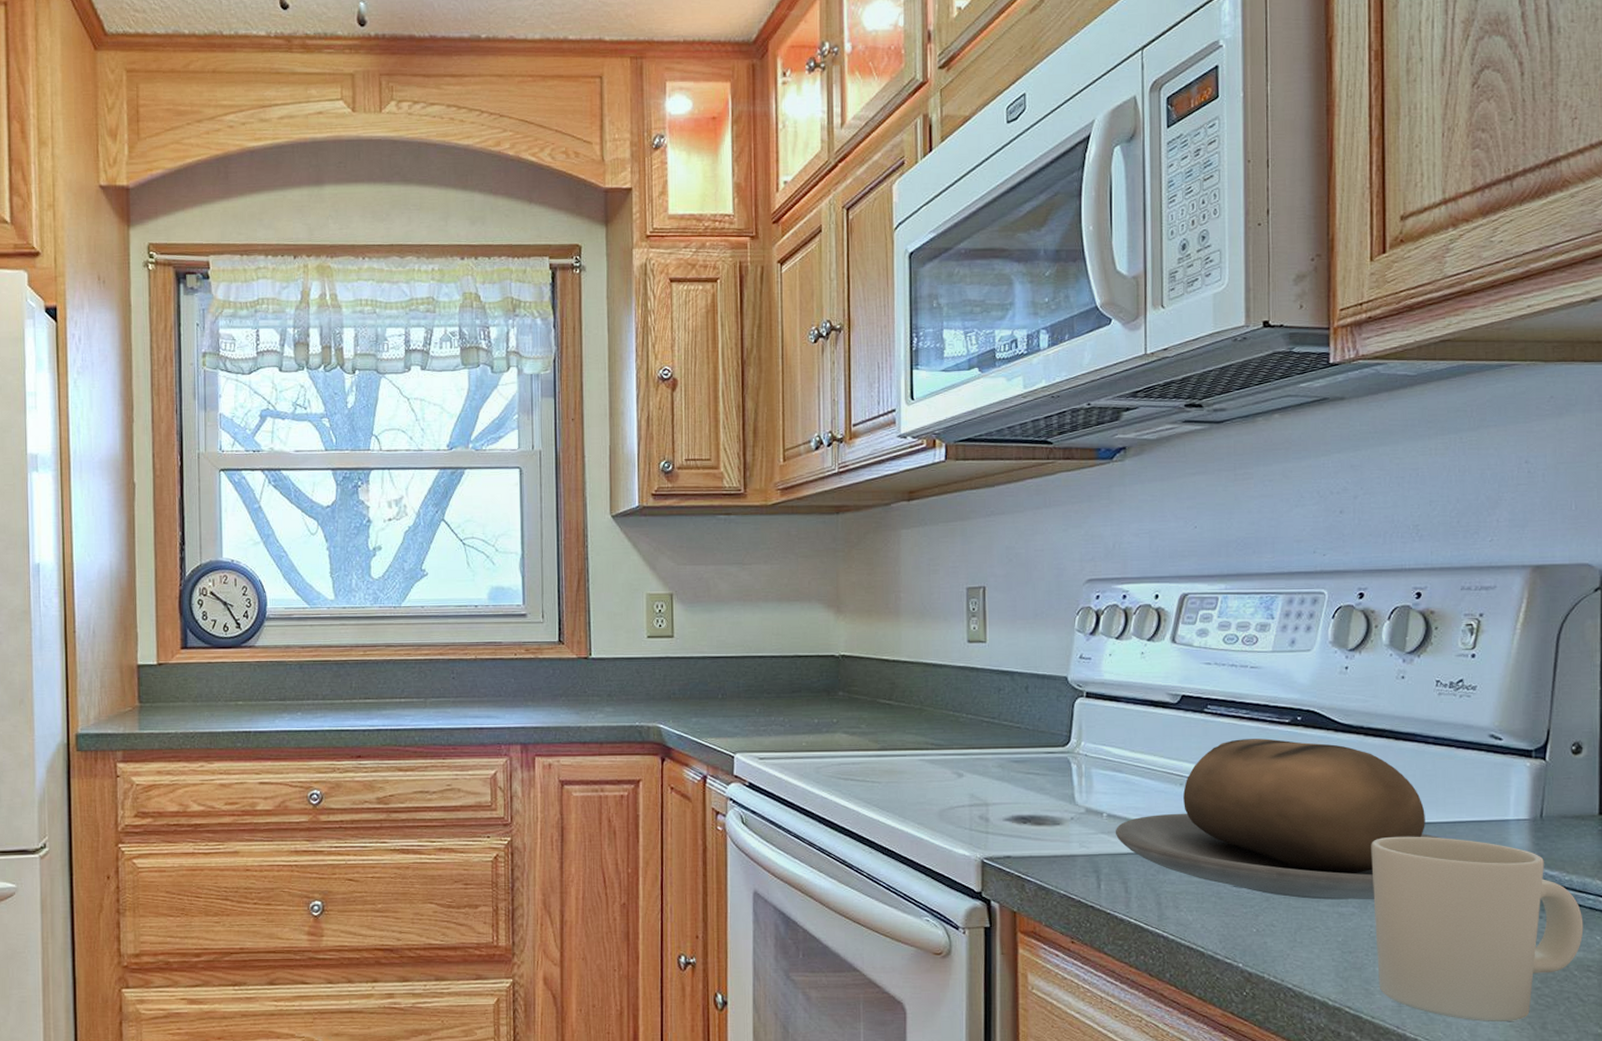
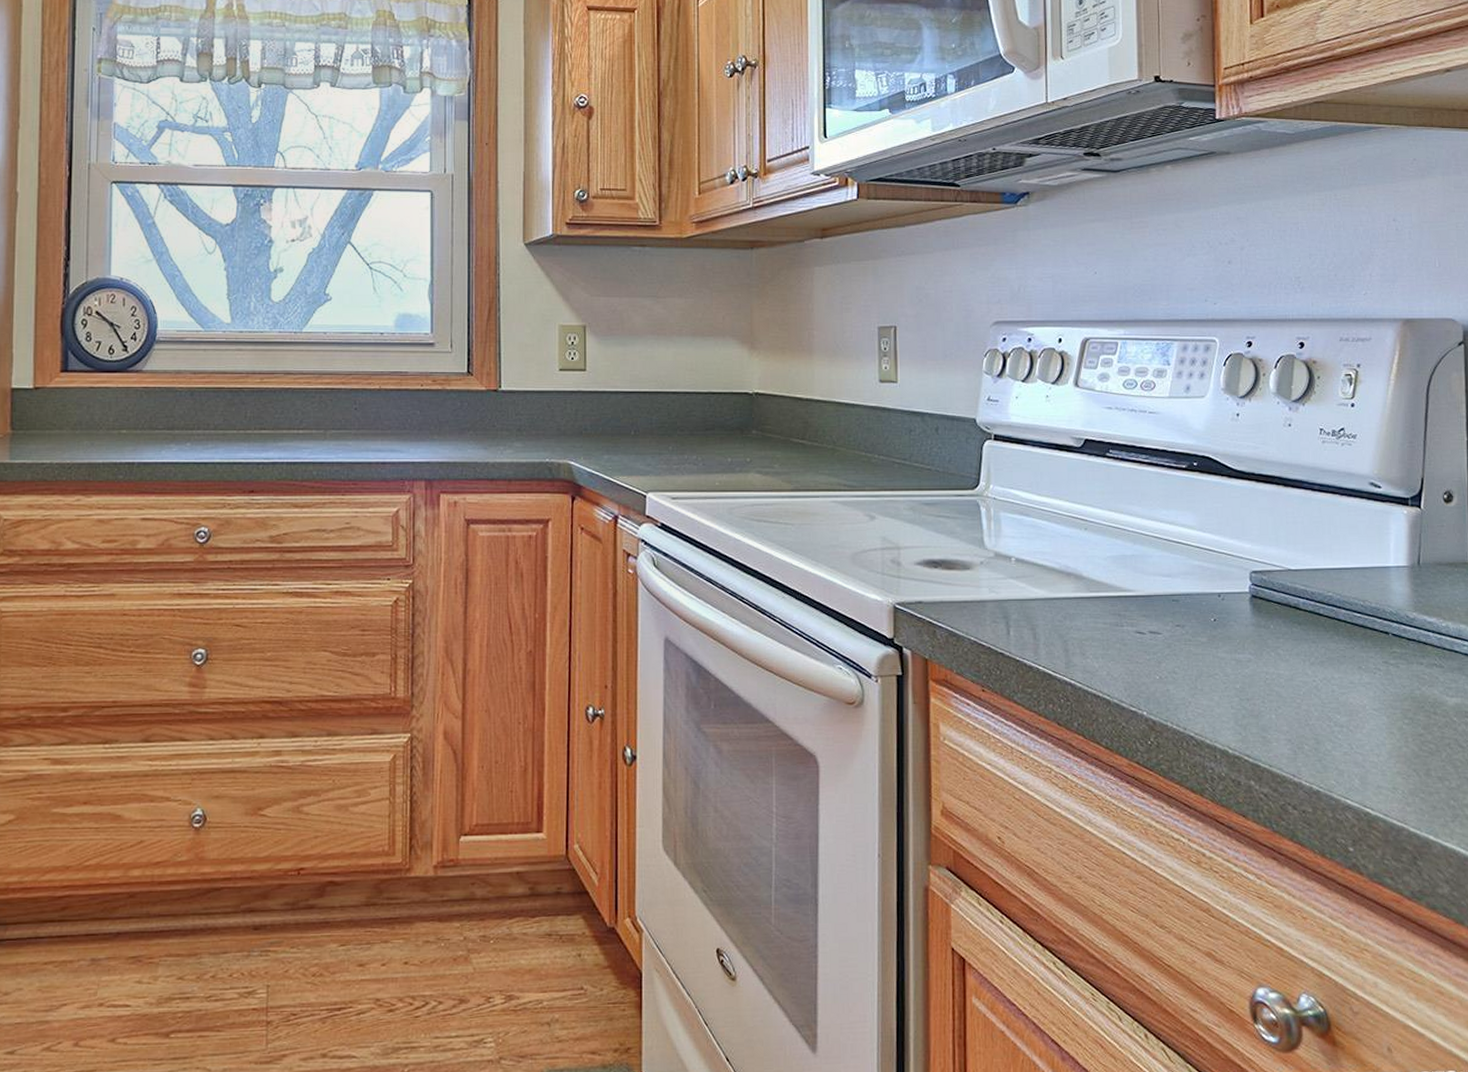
bread: present [1116,738,1443,900] -> none [1024,484,1330,647]
mug: present [1371,836,1584,1023] -> none [1264,582,1461,770]

